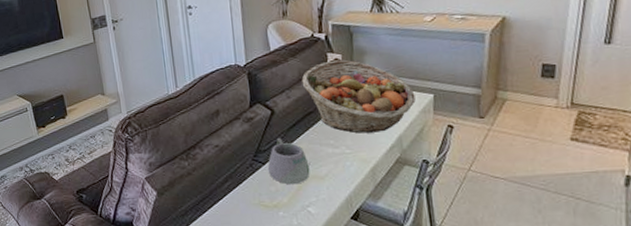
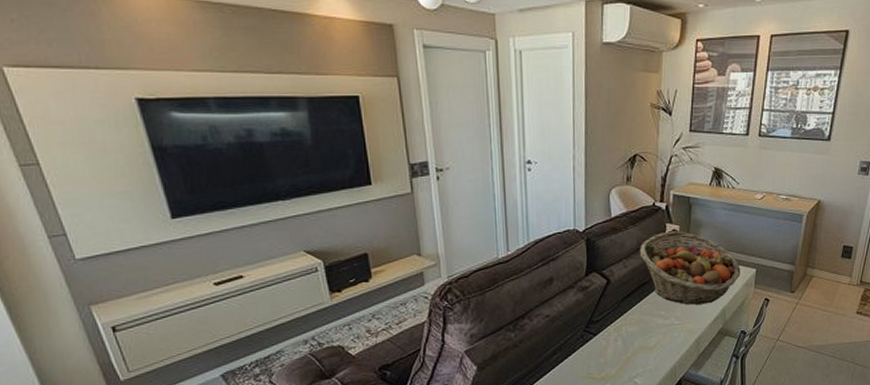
mug: present [268,137,311,185] -> none [599,308,641,356]

